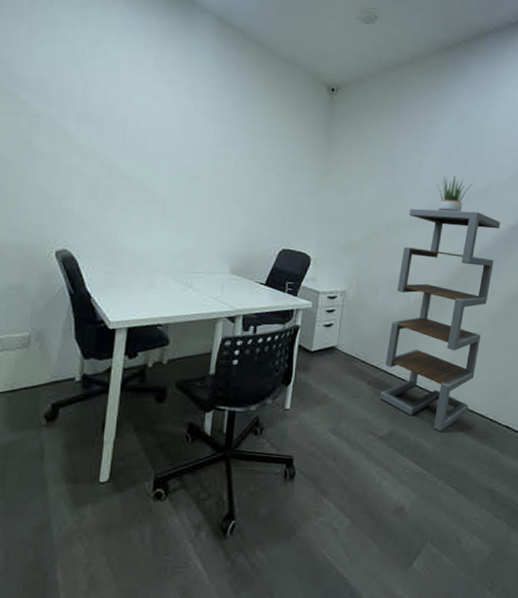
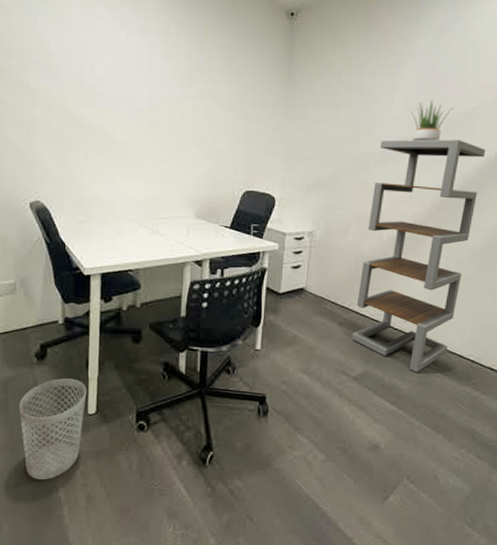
wastebasket: none [18,442,100,562] -> present [19,378,87,480]

